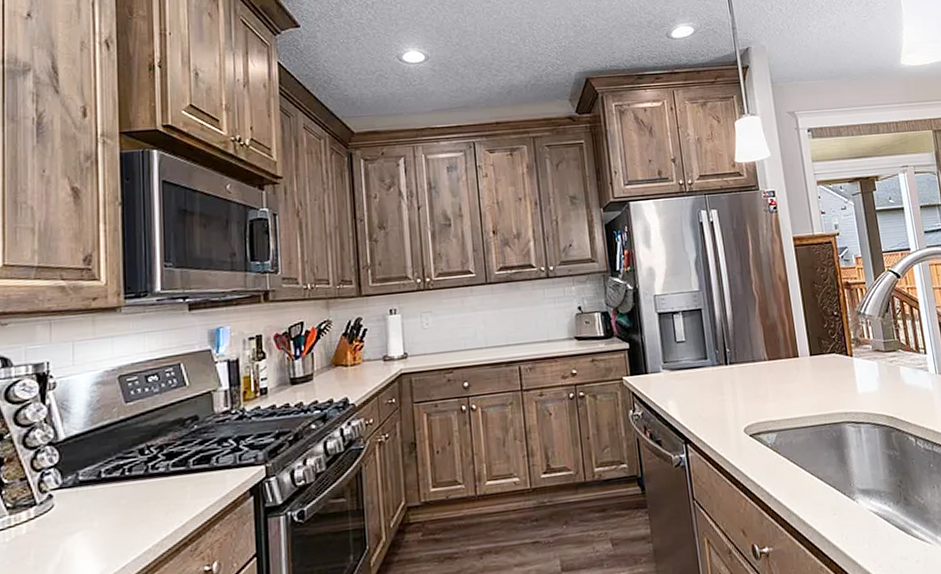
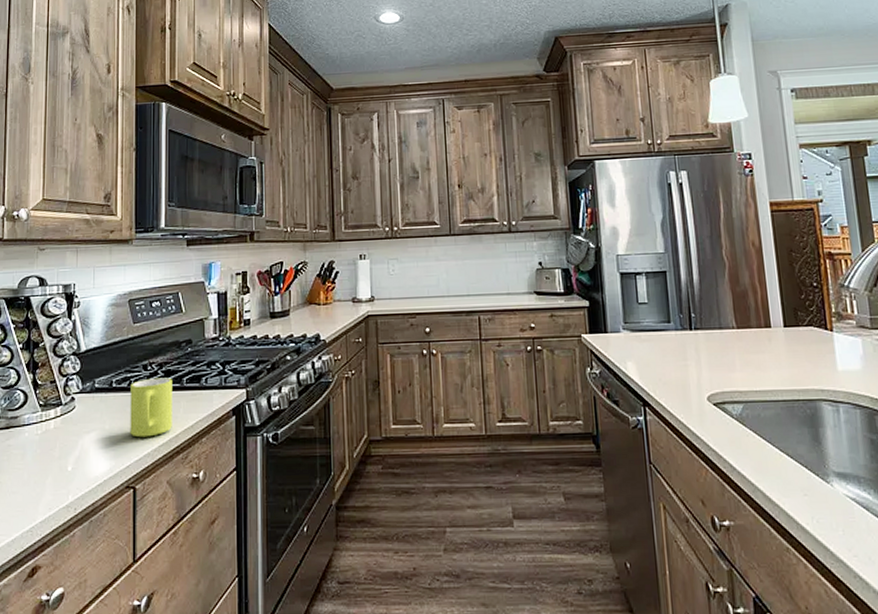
mug: none [124,460,178,533] -> present [130,377,172,438]

